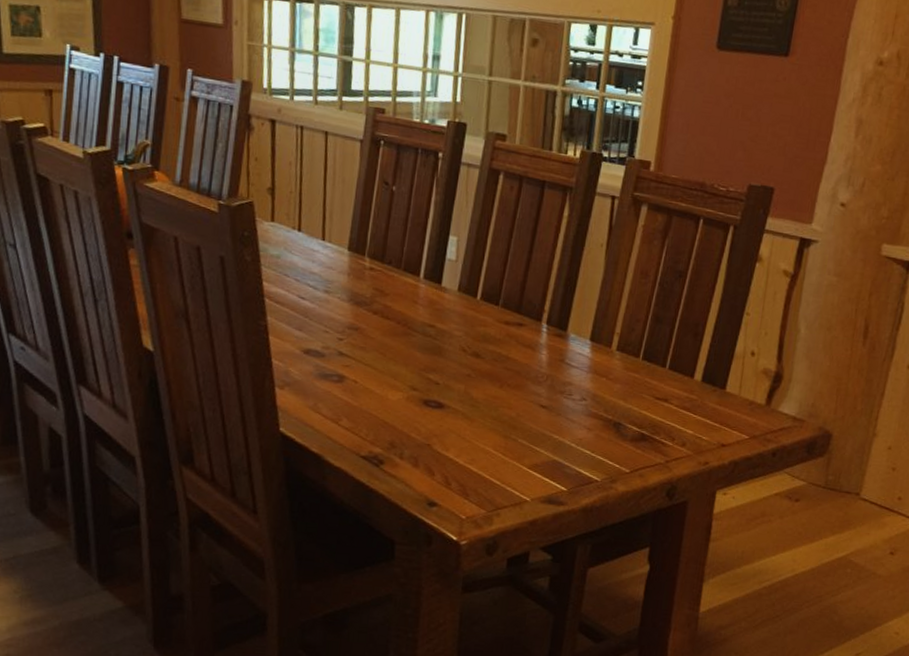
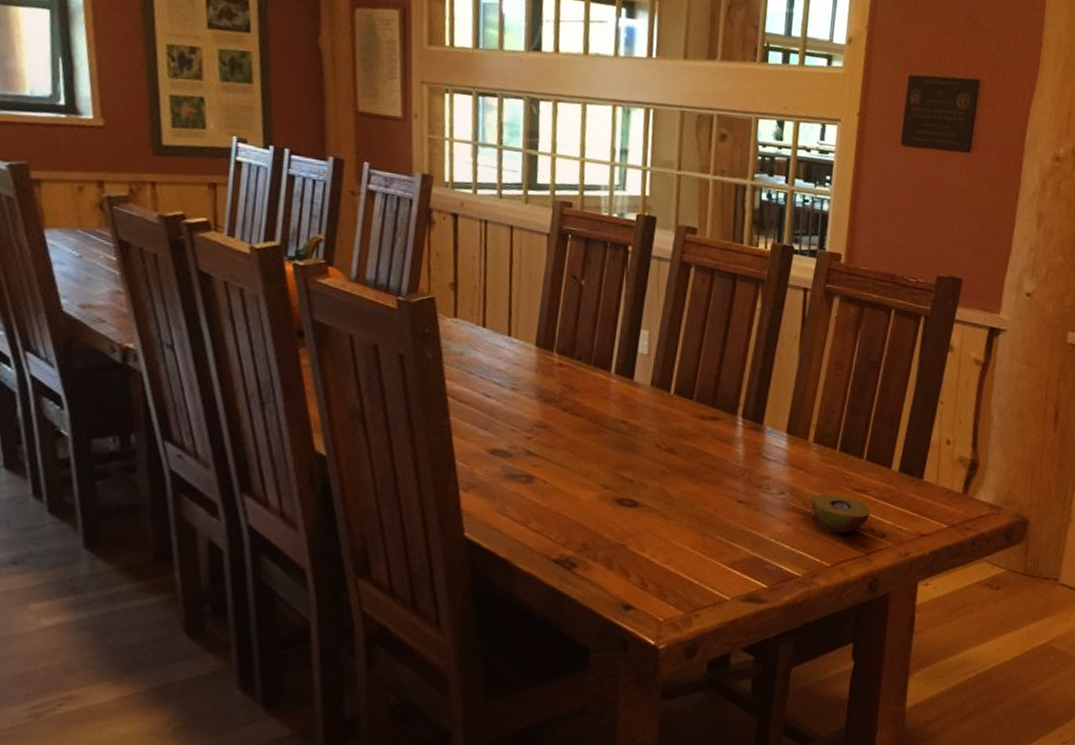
fruit: none [612,401,671,441] -> present [811,493,871,534]

